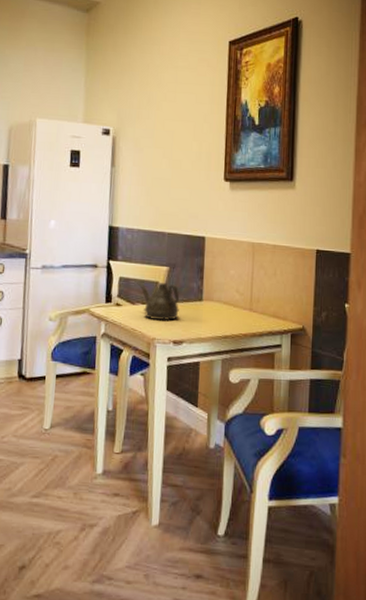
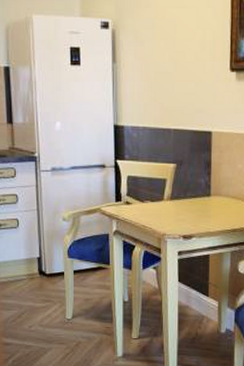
teapot: present [137,281,180,320] -> none [145,180,188,216]

